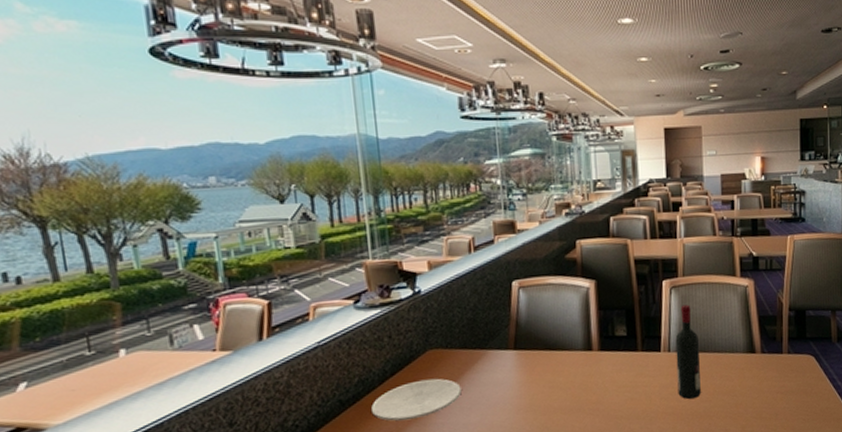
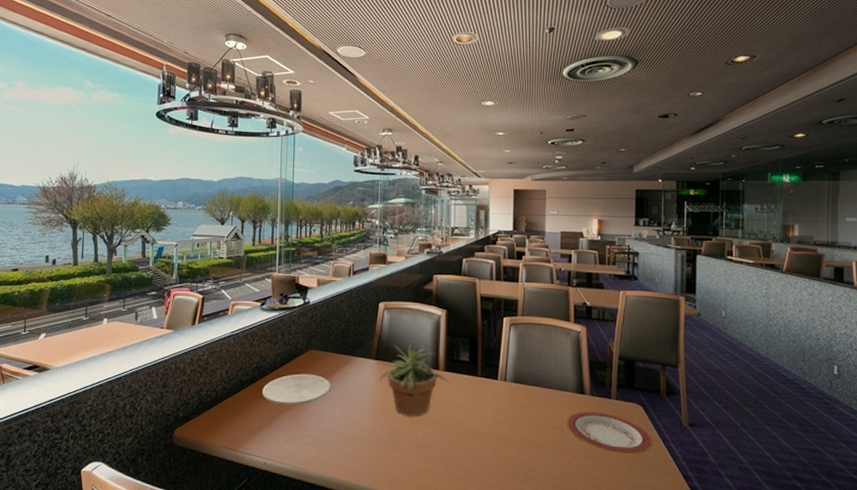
potted plant: none [514,322,607,409] -> present [375,341,450,417]
wine bottle: present [675,304,701,399] -> none [511,341,533,427]
plate: none [737,369,825,409] -> present [566,411,652,455]

